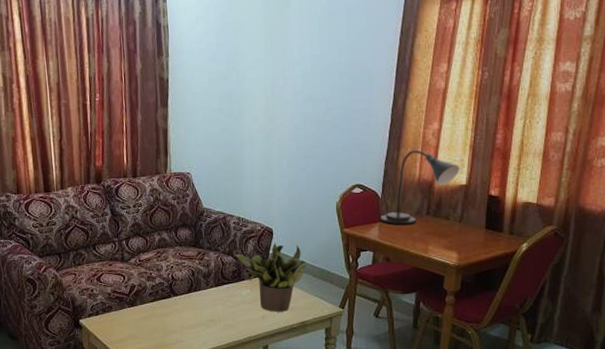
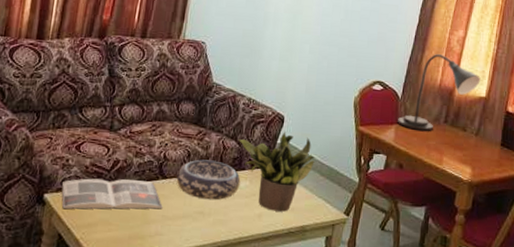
magazine: none [92,299,179,330] -> present [61,178,163,210]
decorative bowl: none [185,275,242,309] -> present [176,159,241,200]

